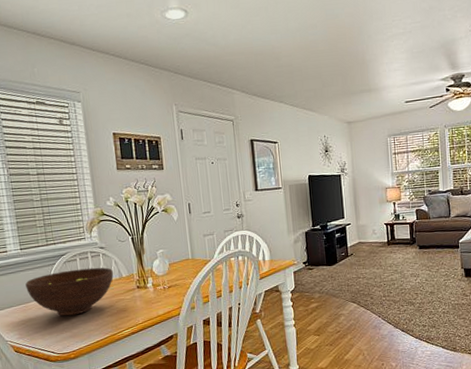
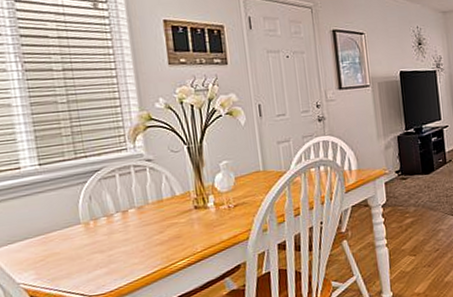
fruit bowl: present [25,267,113,316] -> none [45,184,164,248]

